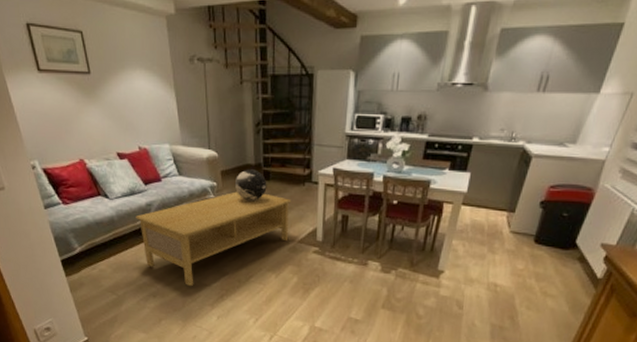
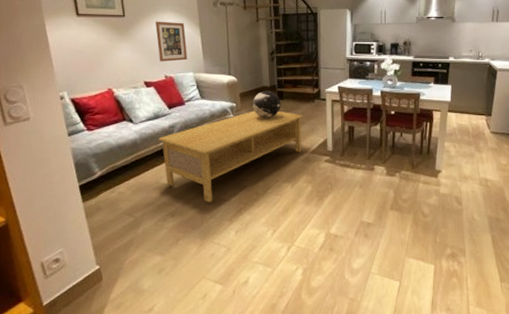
wall art: none [125,80,162,131] -> present [155,21,187,62]

